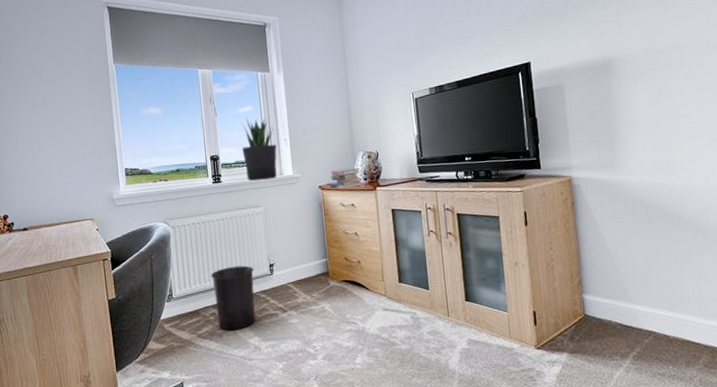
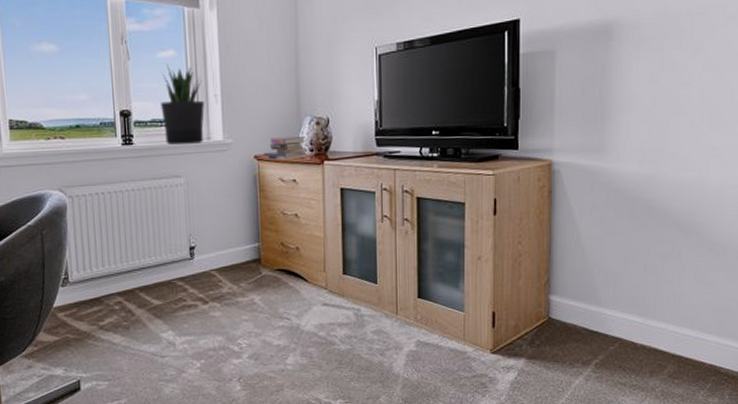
waste bin: present [211,265,256,331] -> none [117,247,171,323]

